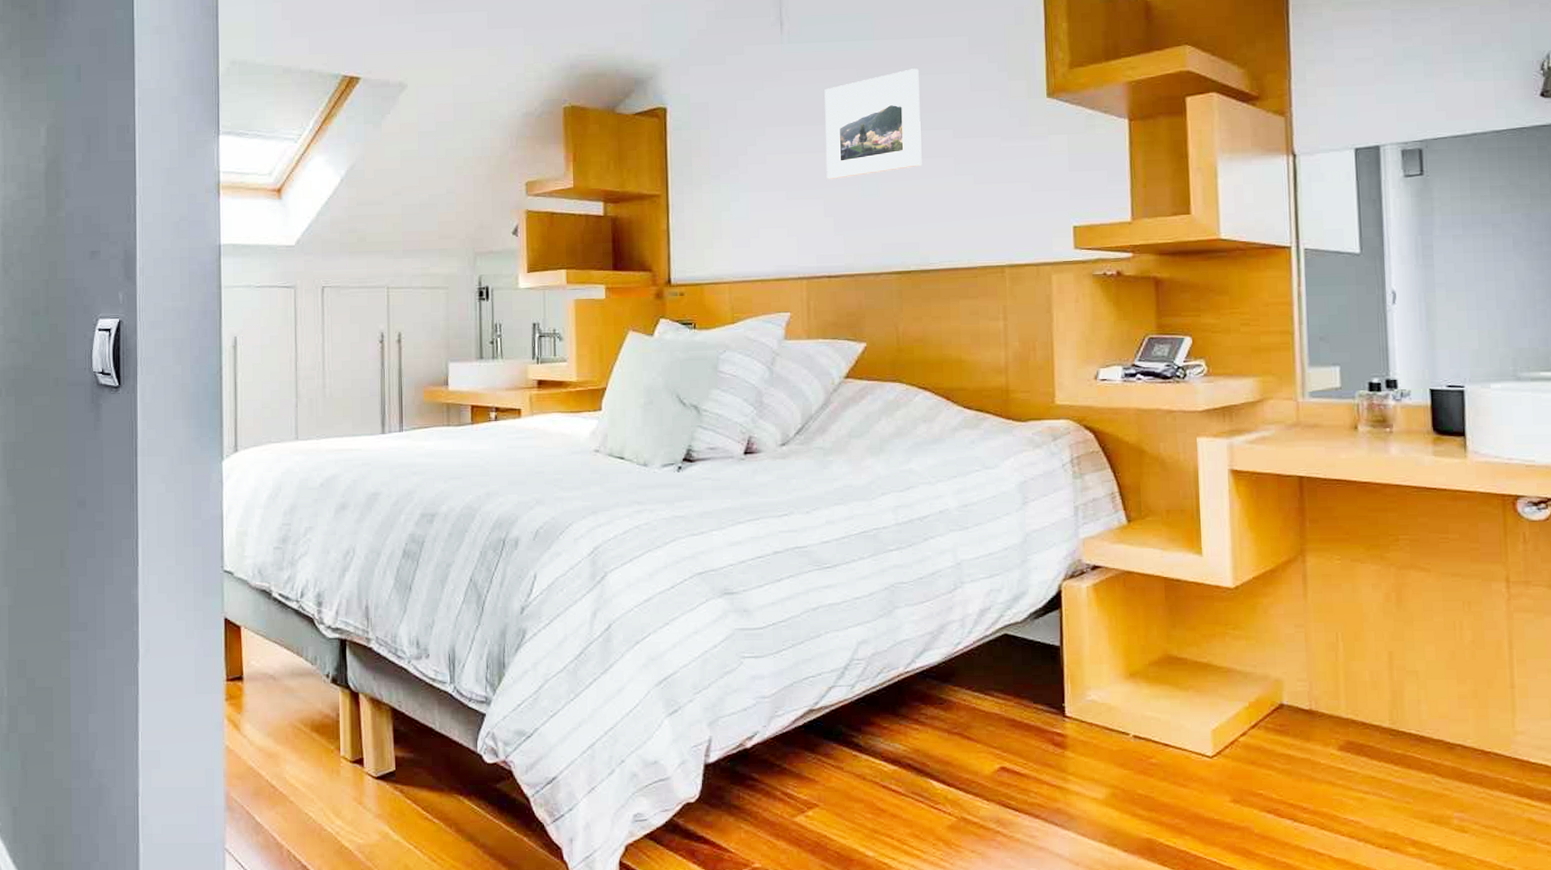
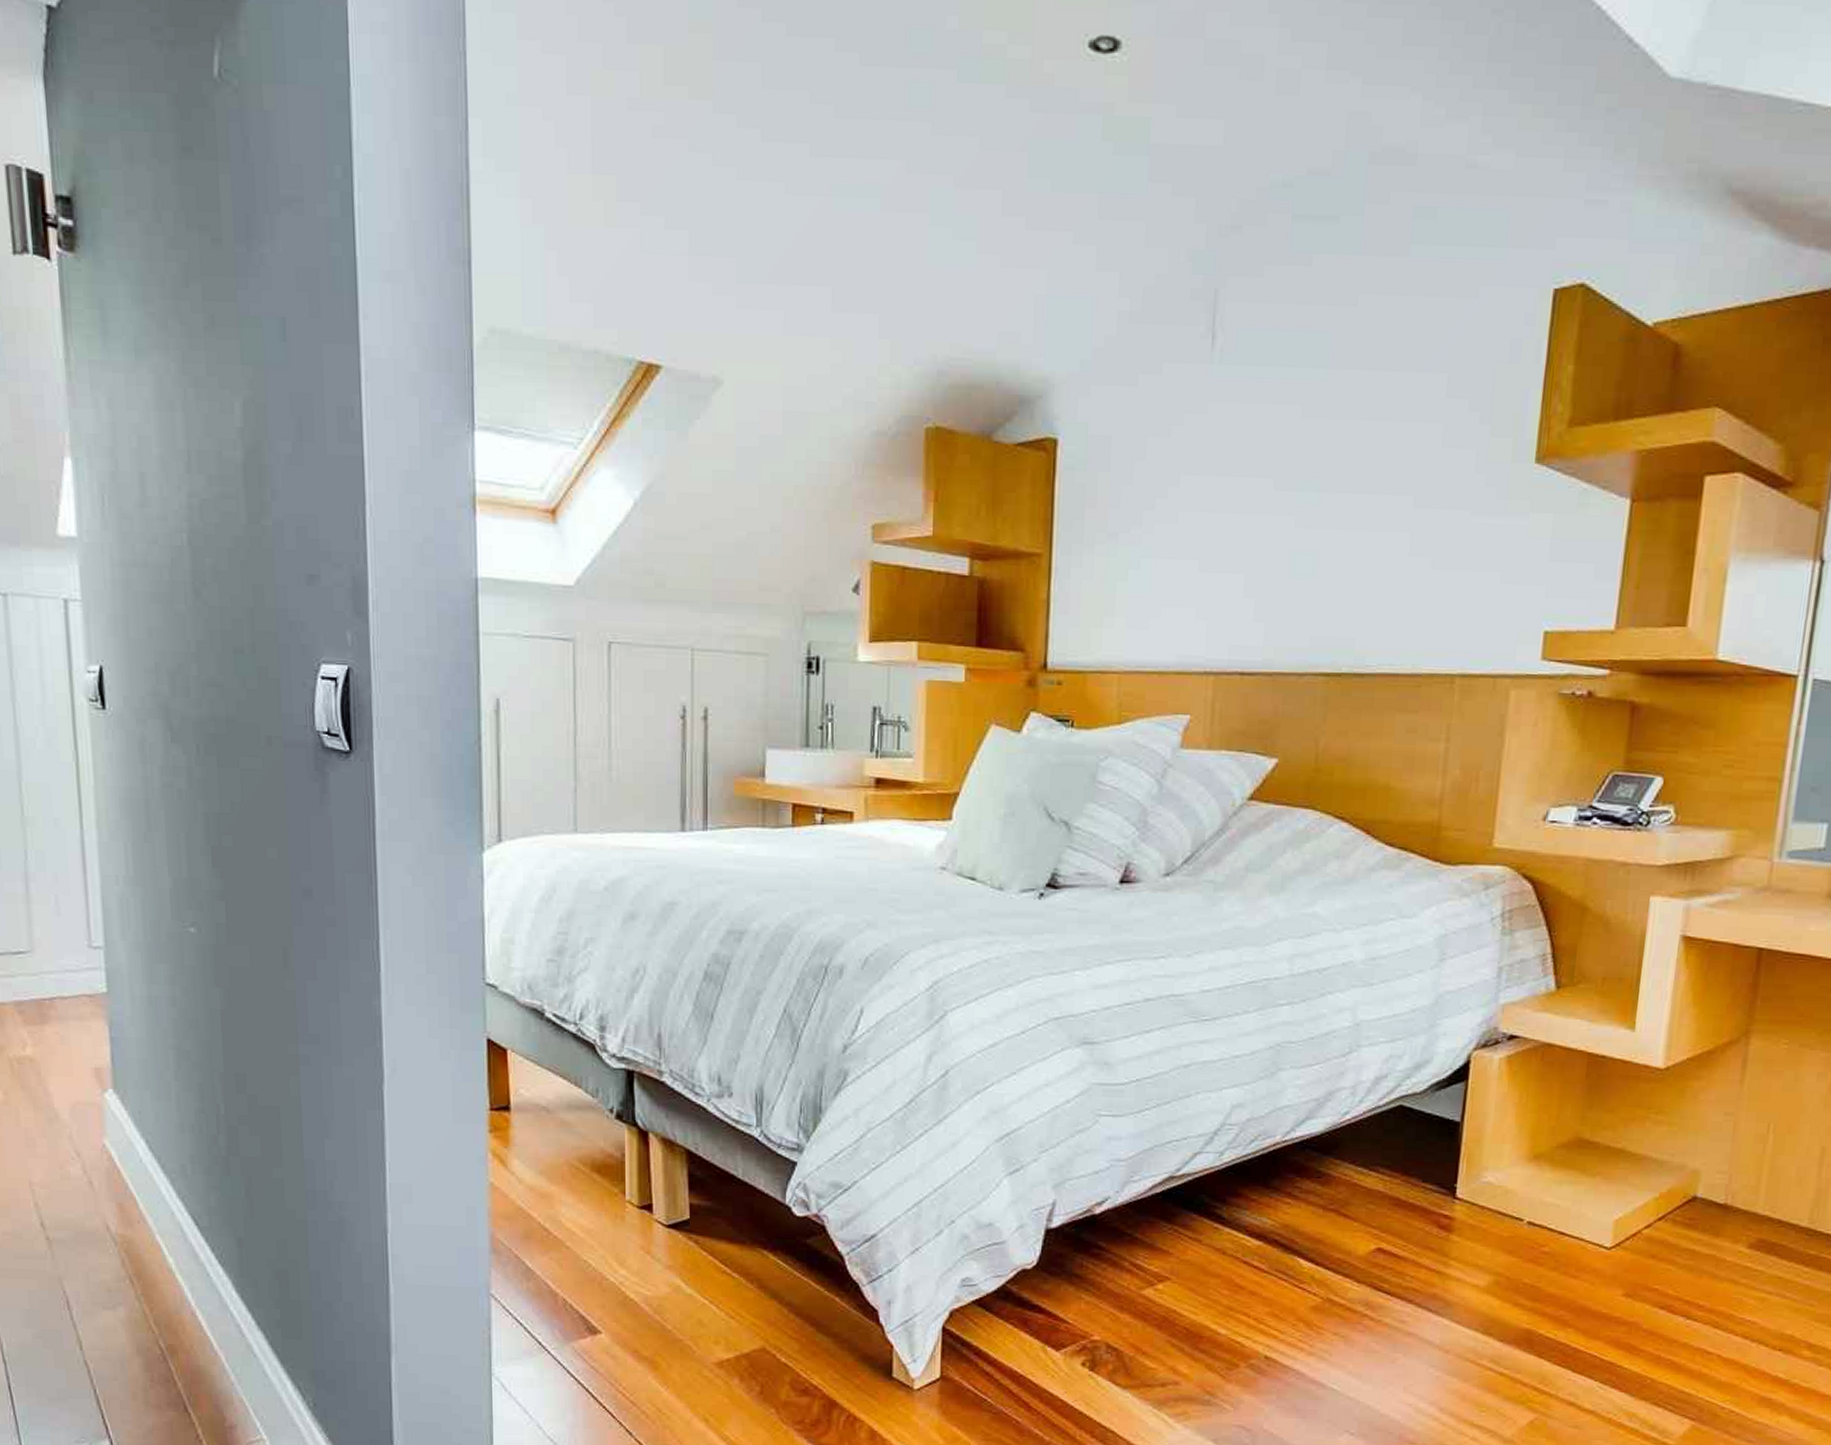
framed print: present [824,68,922,180] -> none [1251,411,1381,551]

